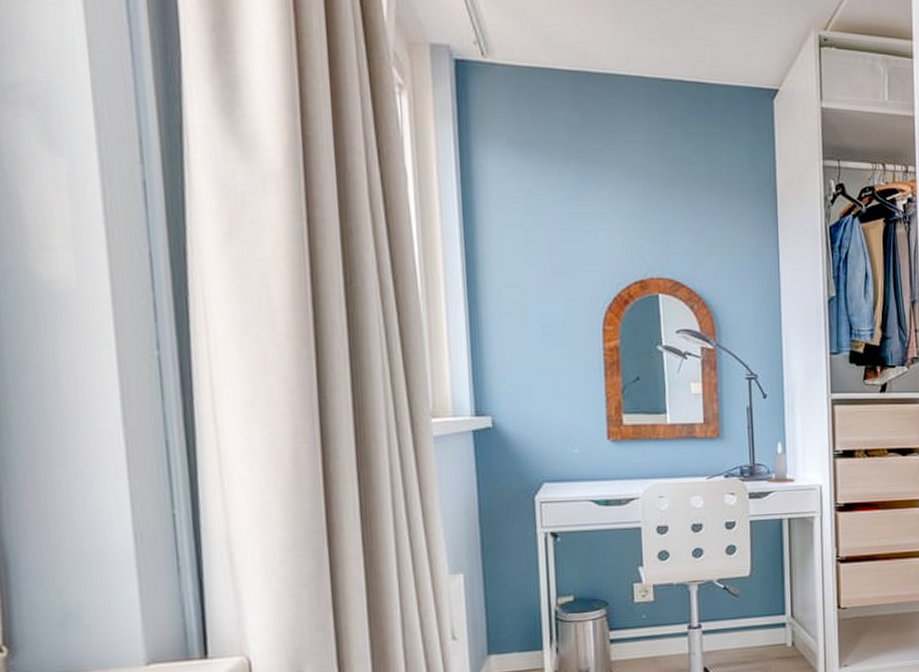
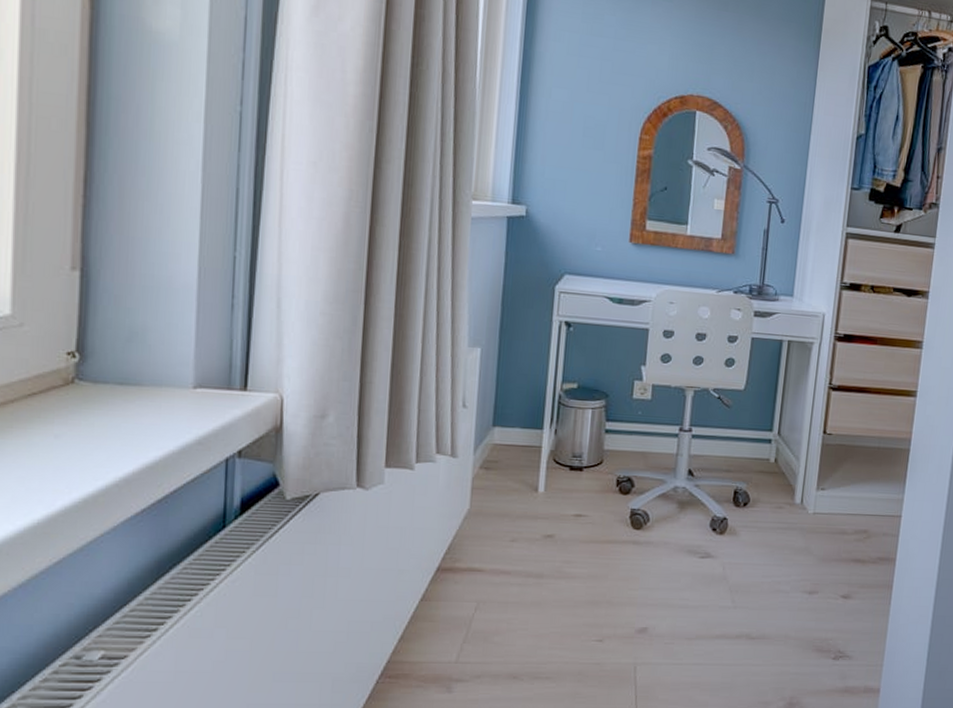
candle: present [767,442,794,484] -> none [773,267,800,307]

